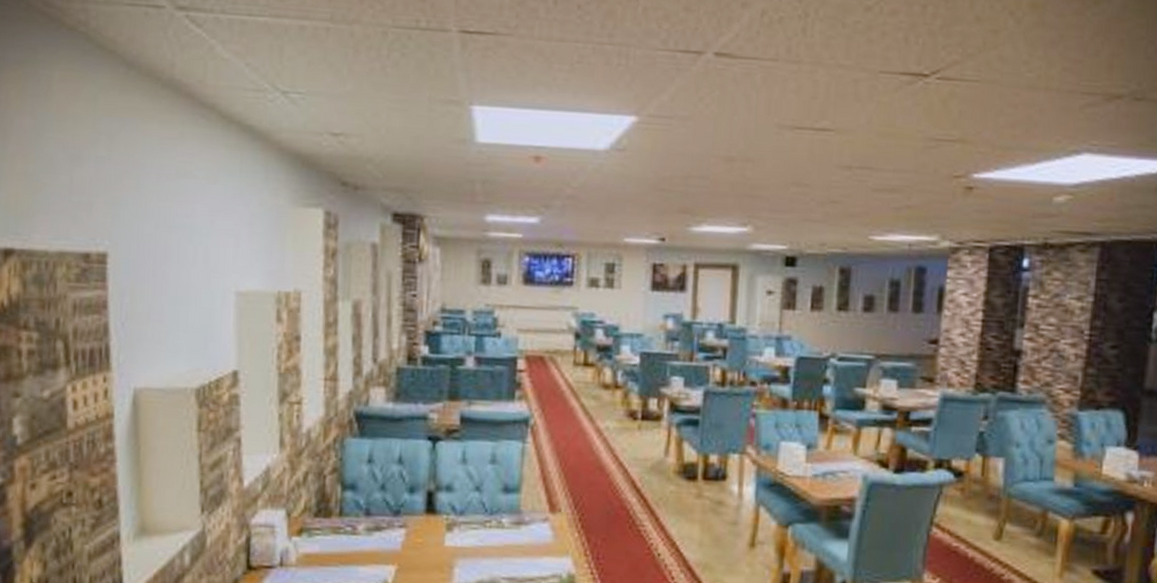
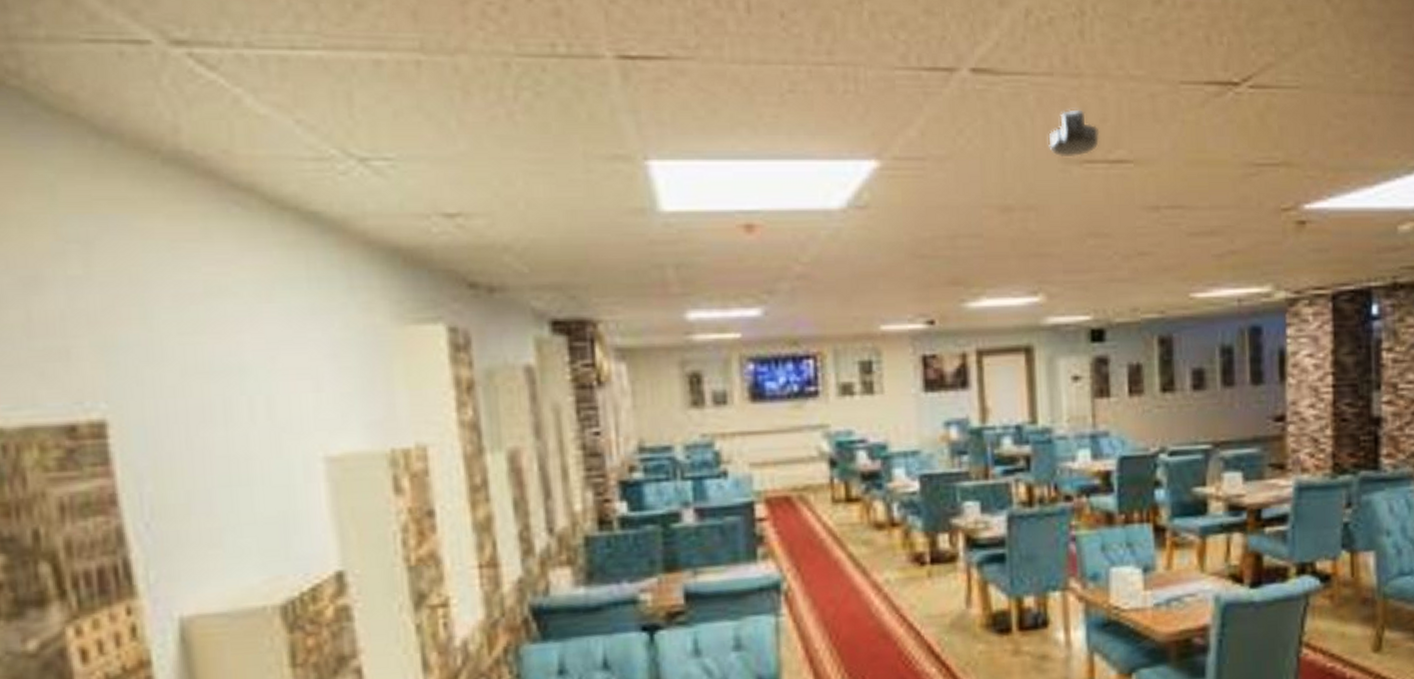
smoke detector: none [768,88,810,124] -> present [1049,109,1100,158]

